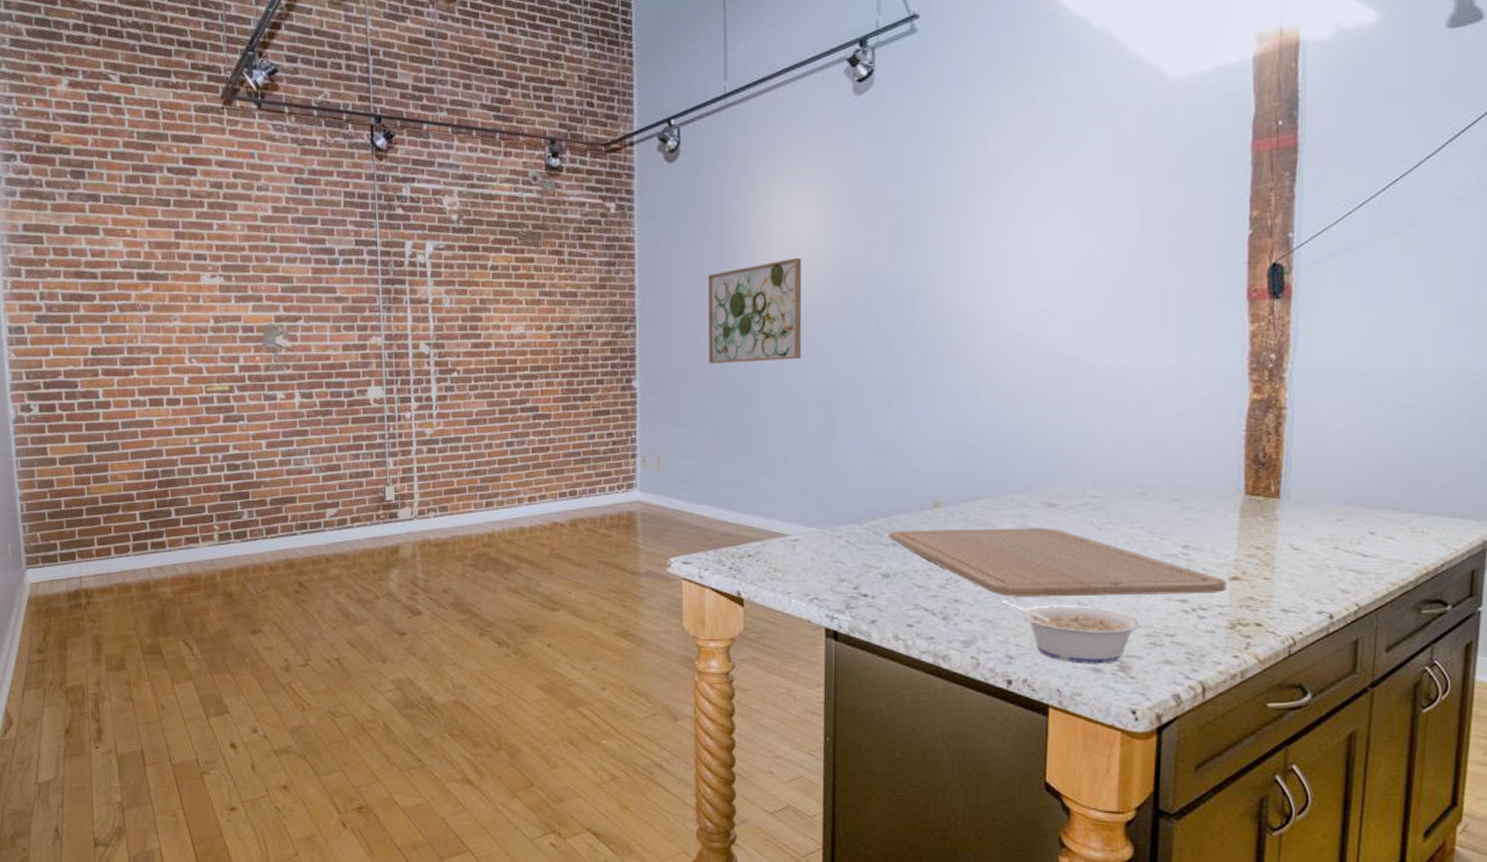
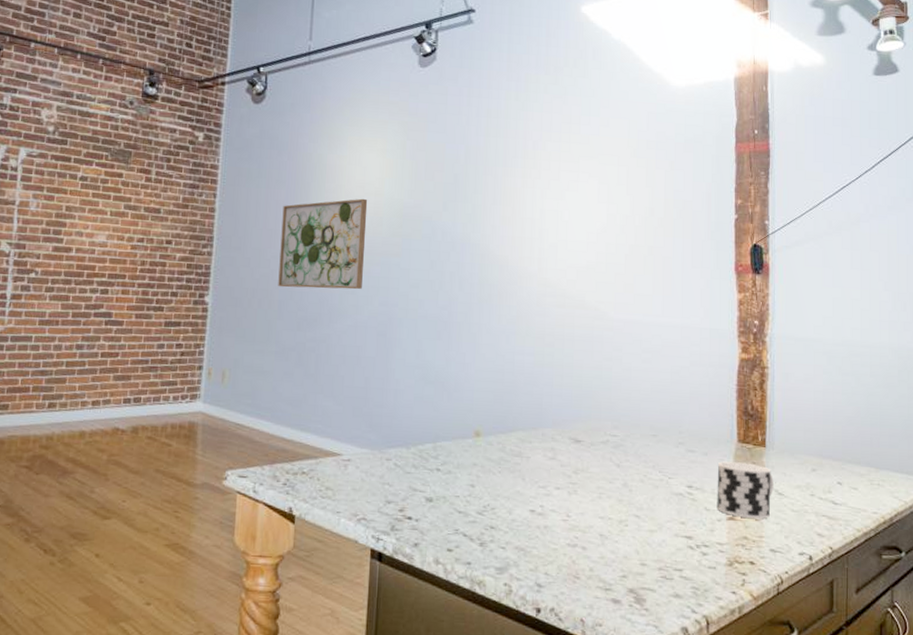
chopping board: present [889,528,1227,597] -> none [433,456,725,532]
legume: present [1002,600,1142,664] -> none [533,528,654,596]
cup: none [1217,517,1288,578] -> present [716,461,774,520]

